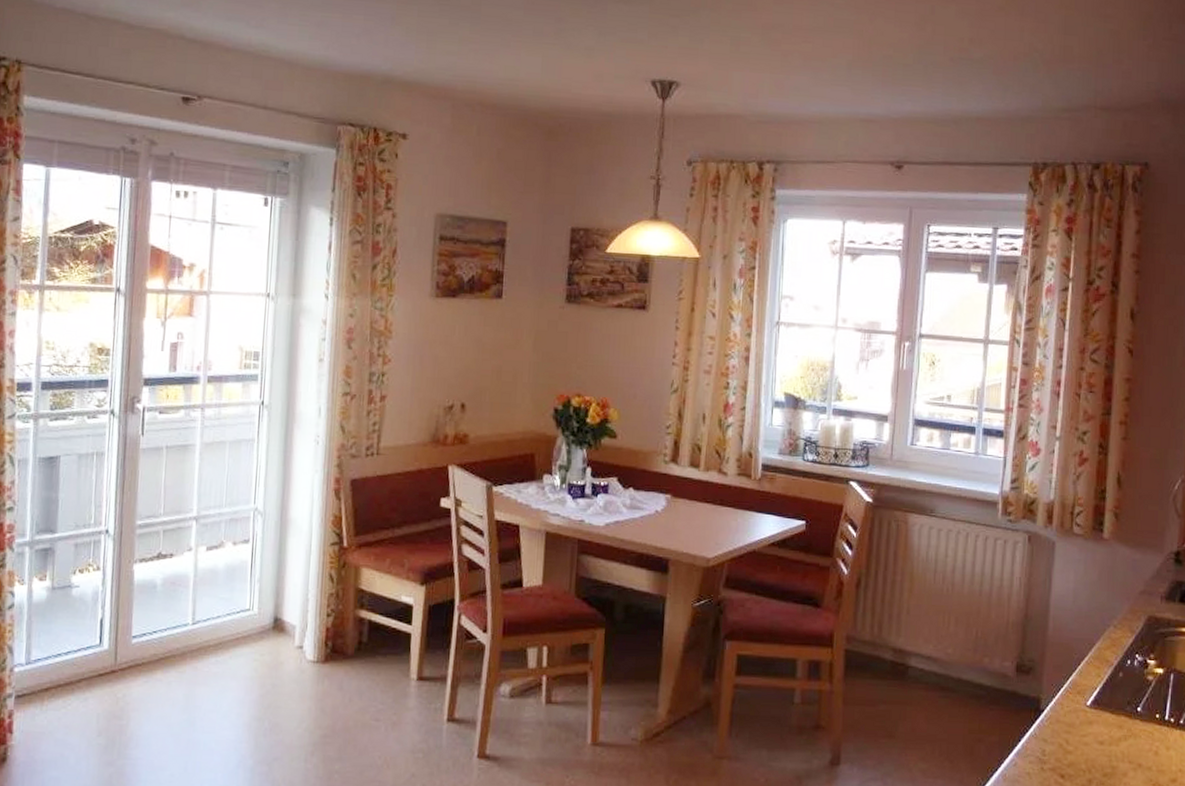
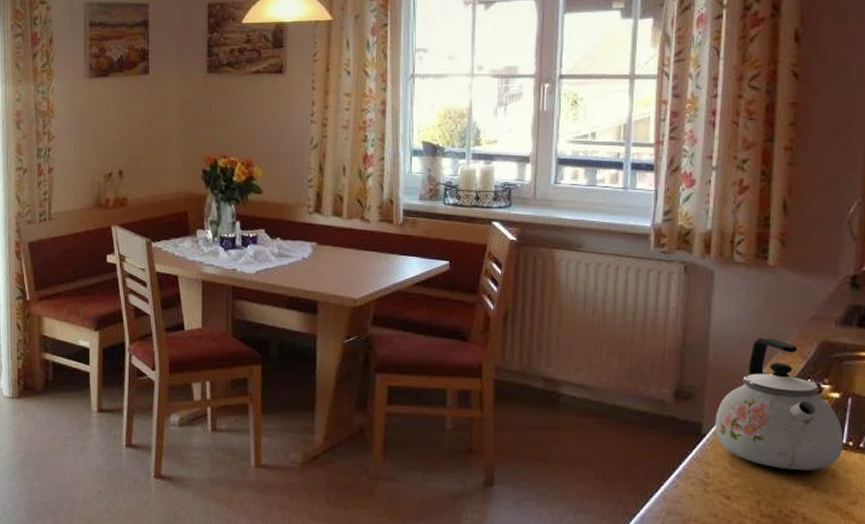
kettle: none [1052,611,1166,747] -> present [715,337,844,470]

